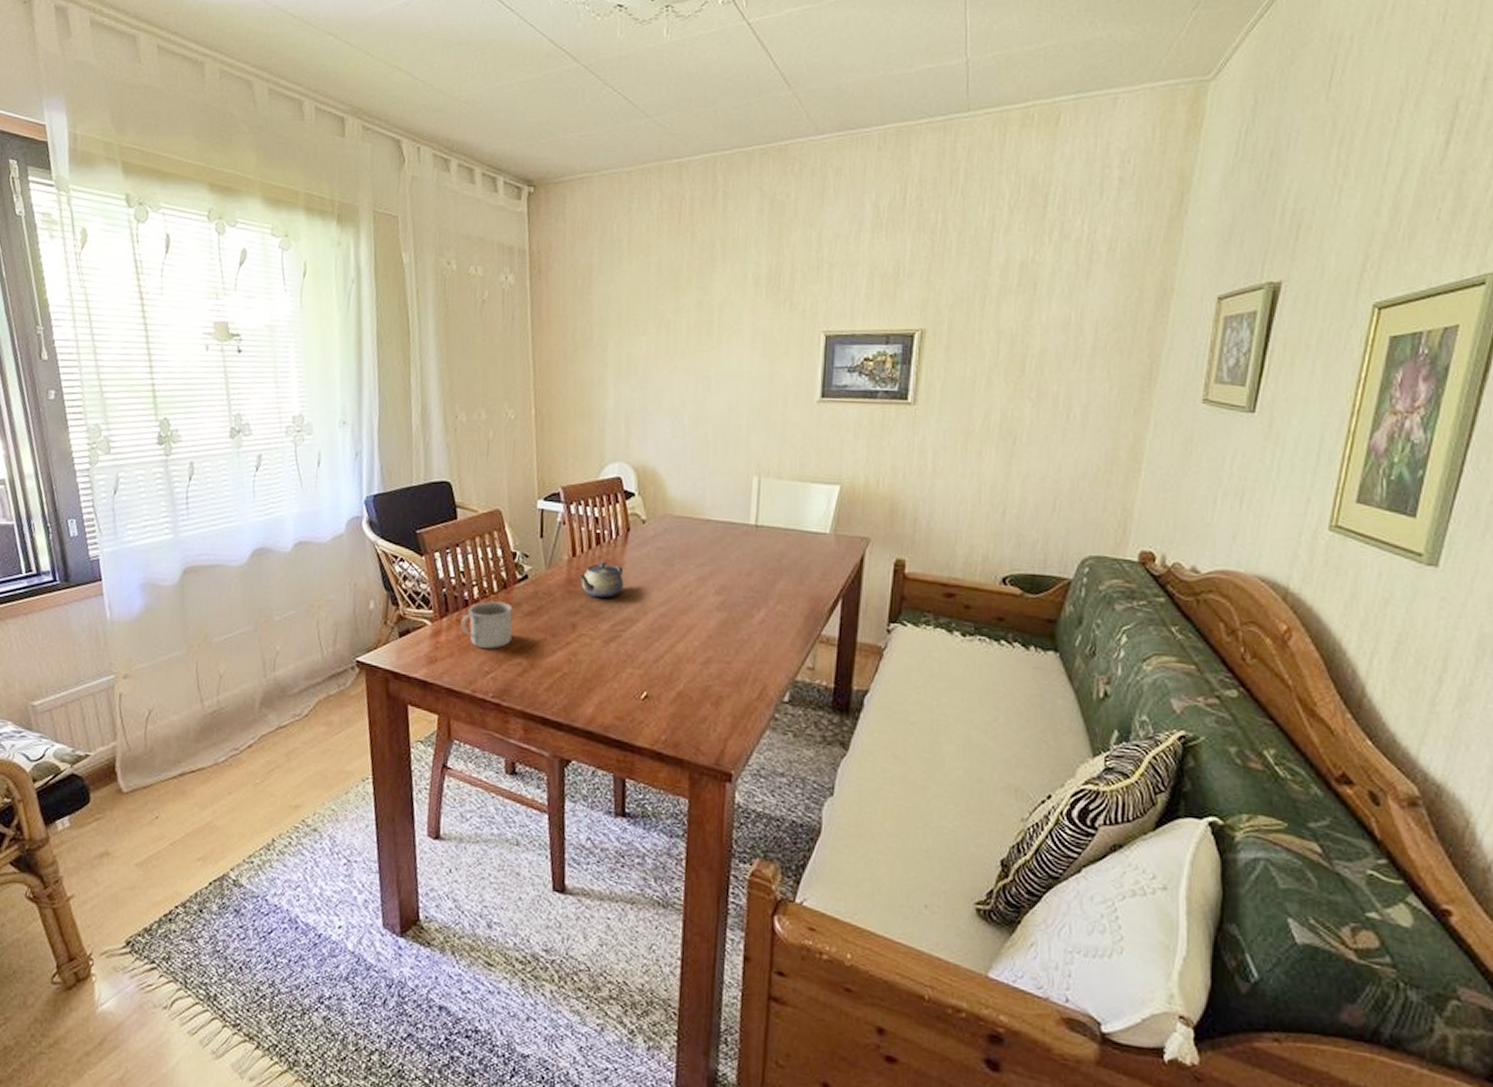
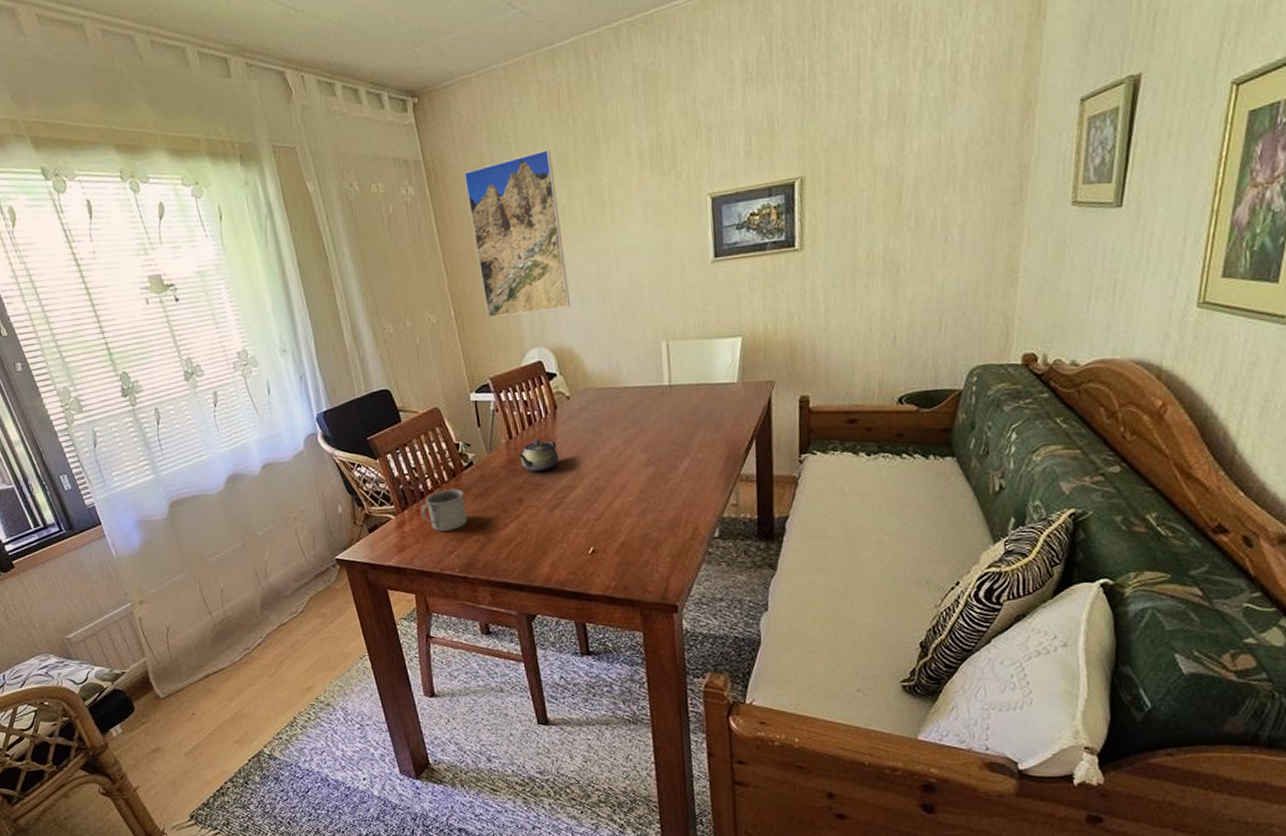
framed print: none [568,260,664,425] -> present [463,149,571,317]

